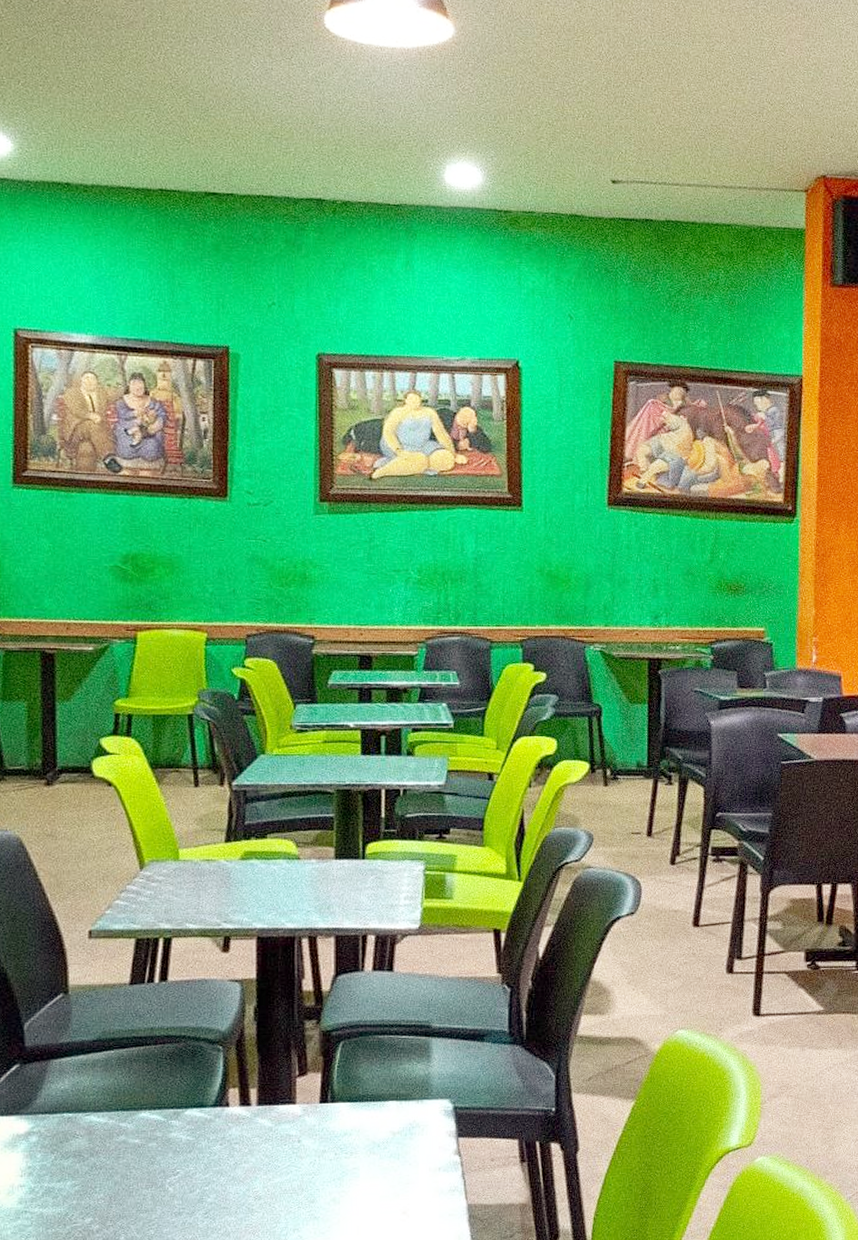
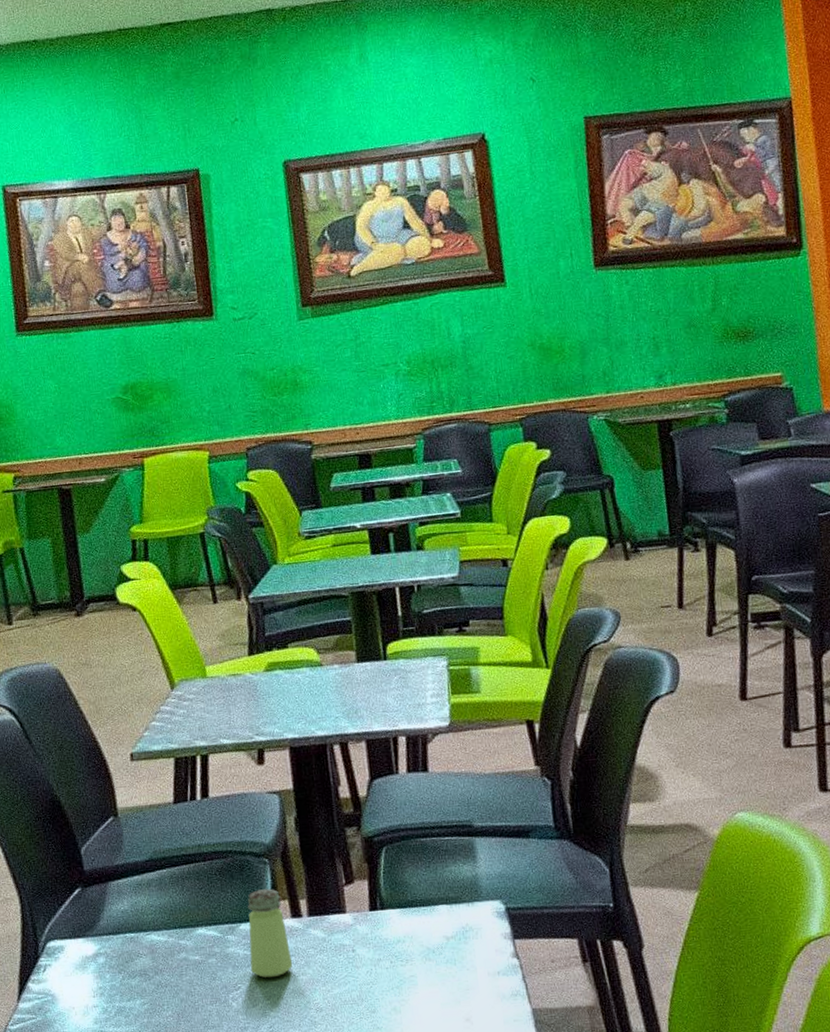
saltshaker: none [191,1076,236,1165] -> present [247,888,293,978]

